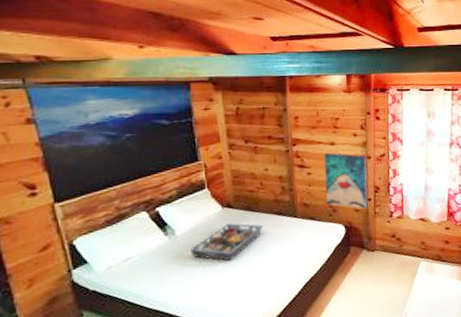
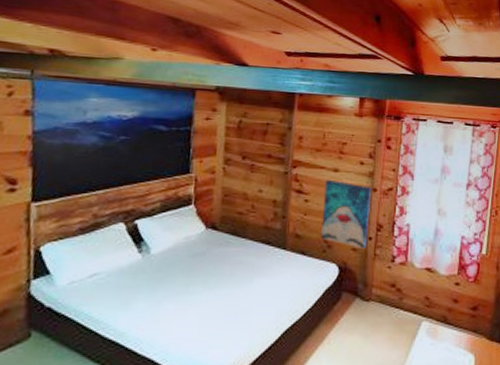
serving tray: present [190,223,264,261] -> none [162,247,248,292]

